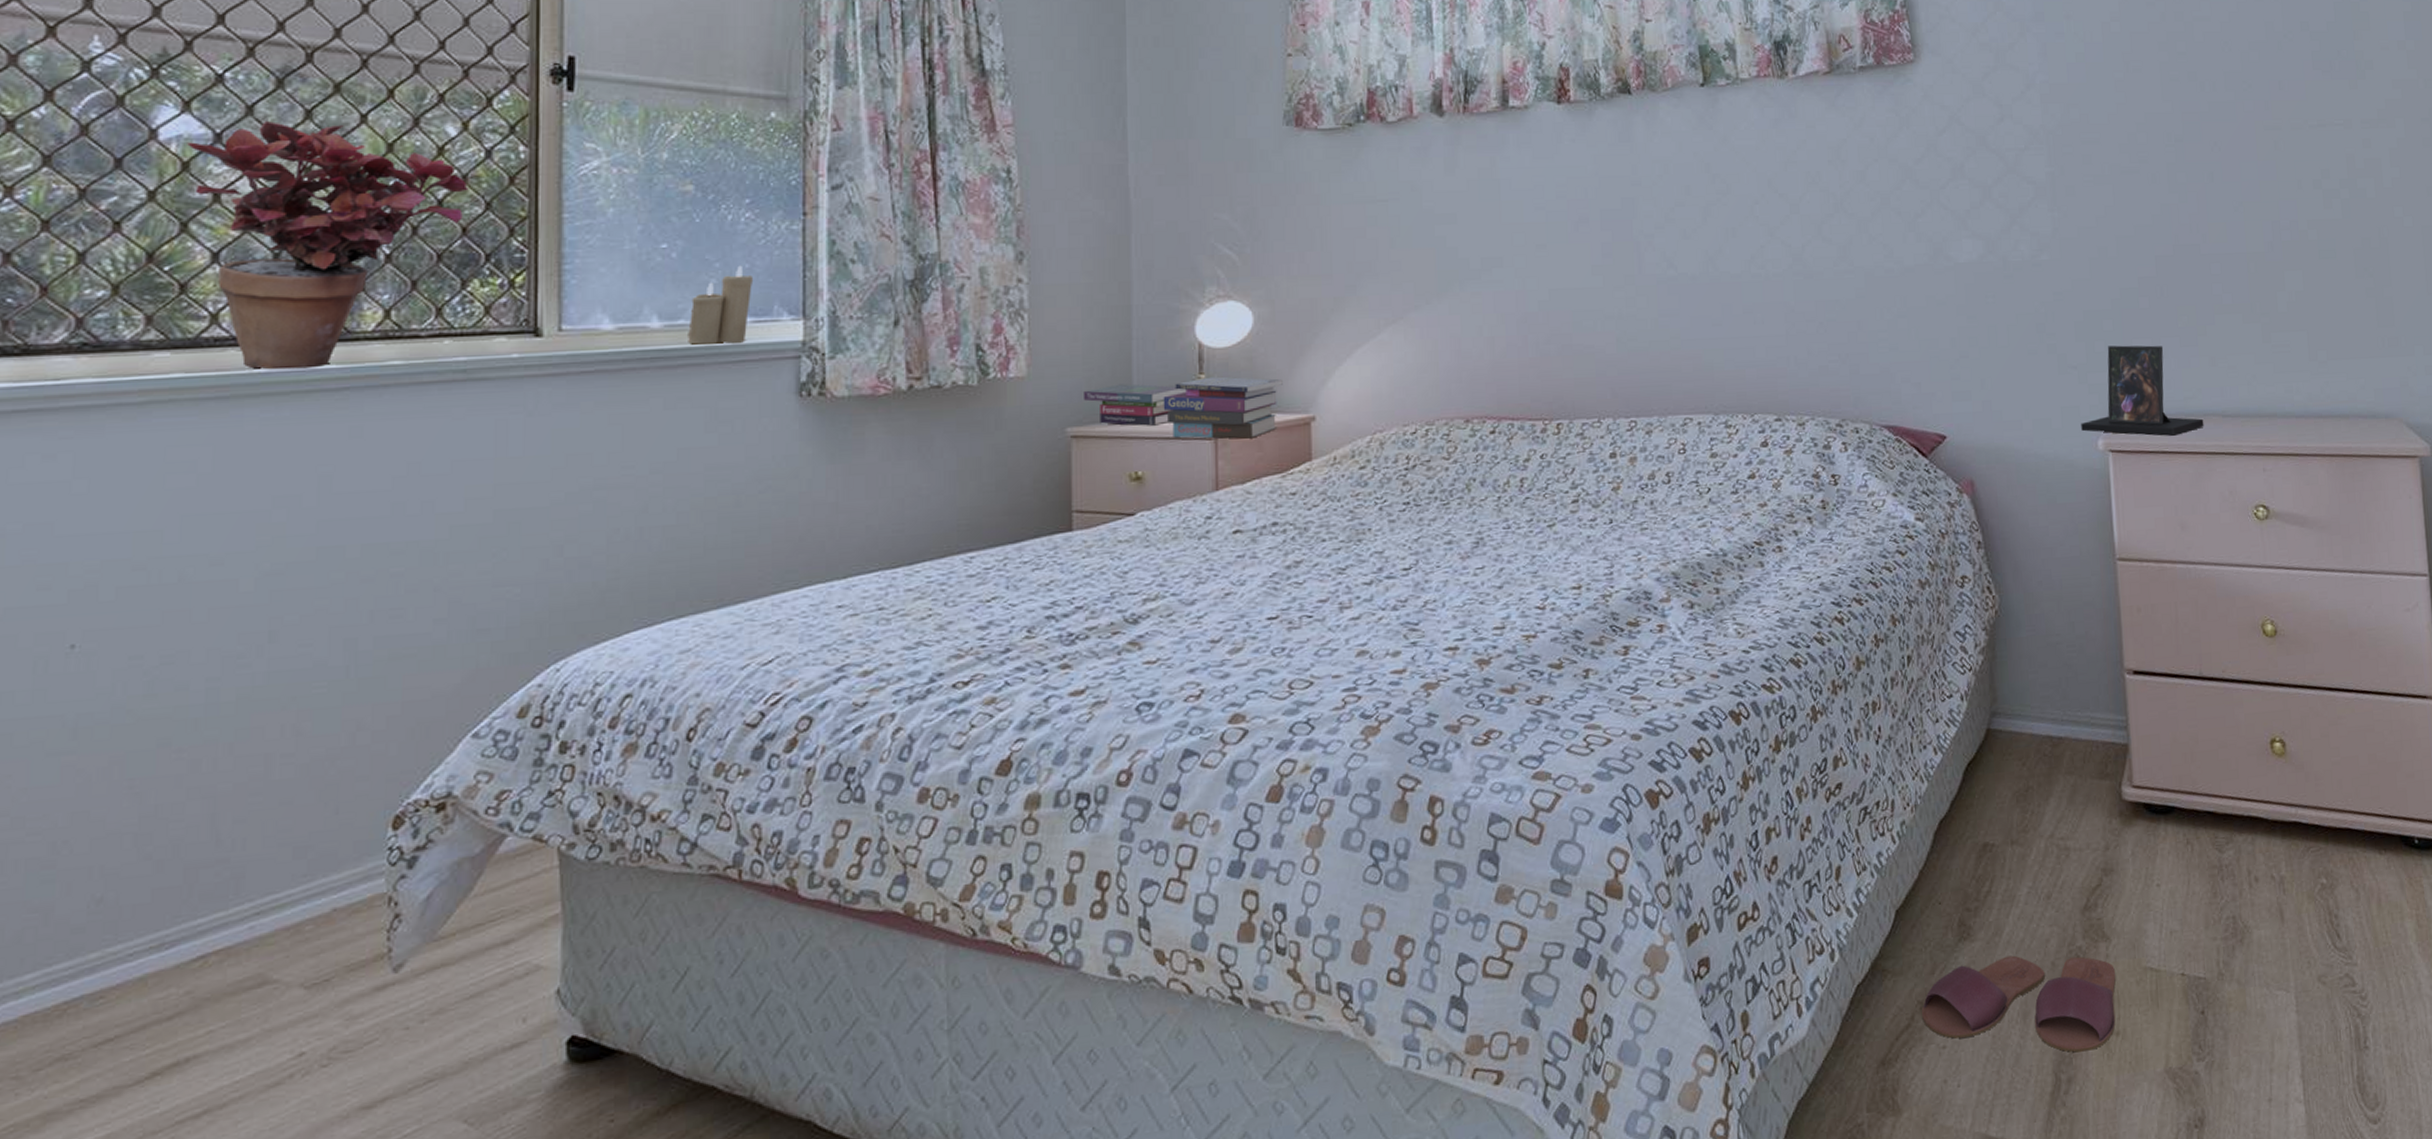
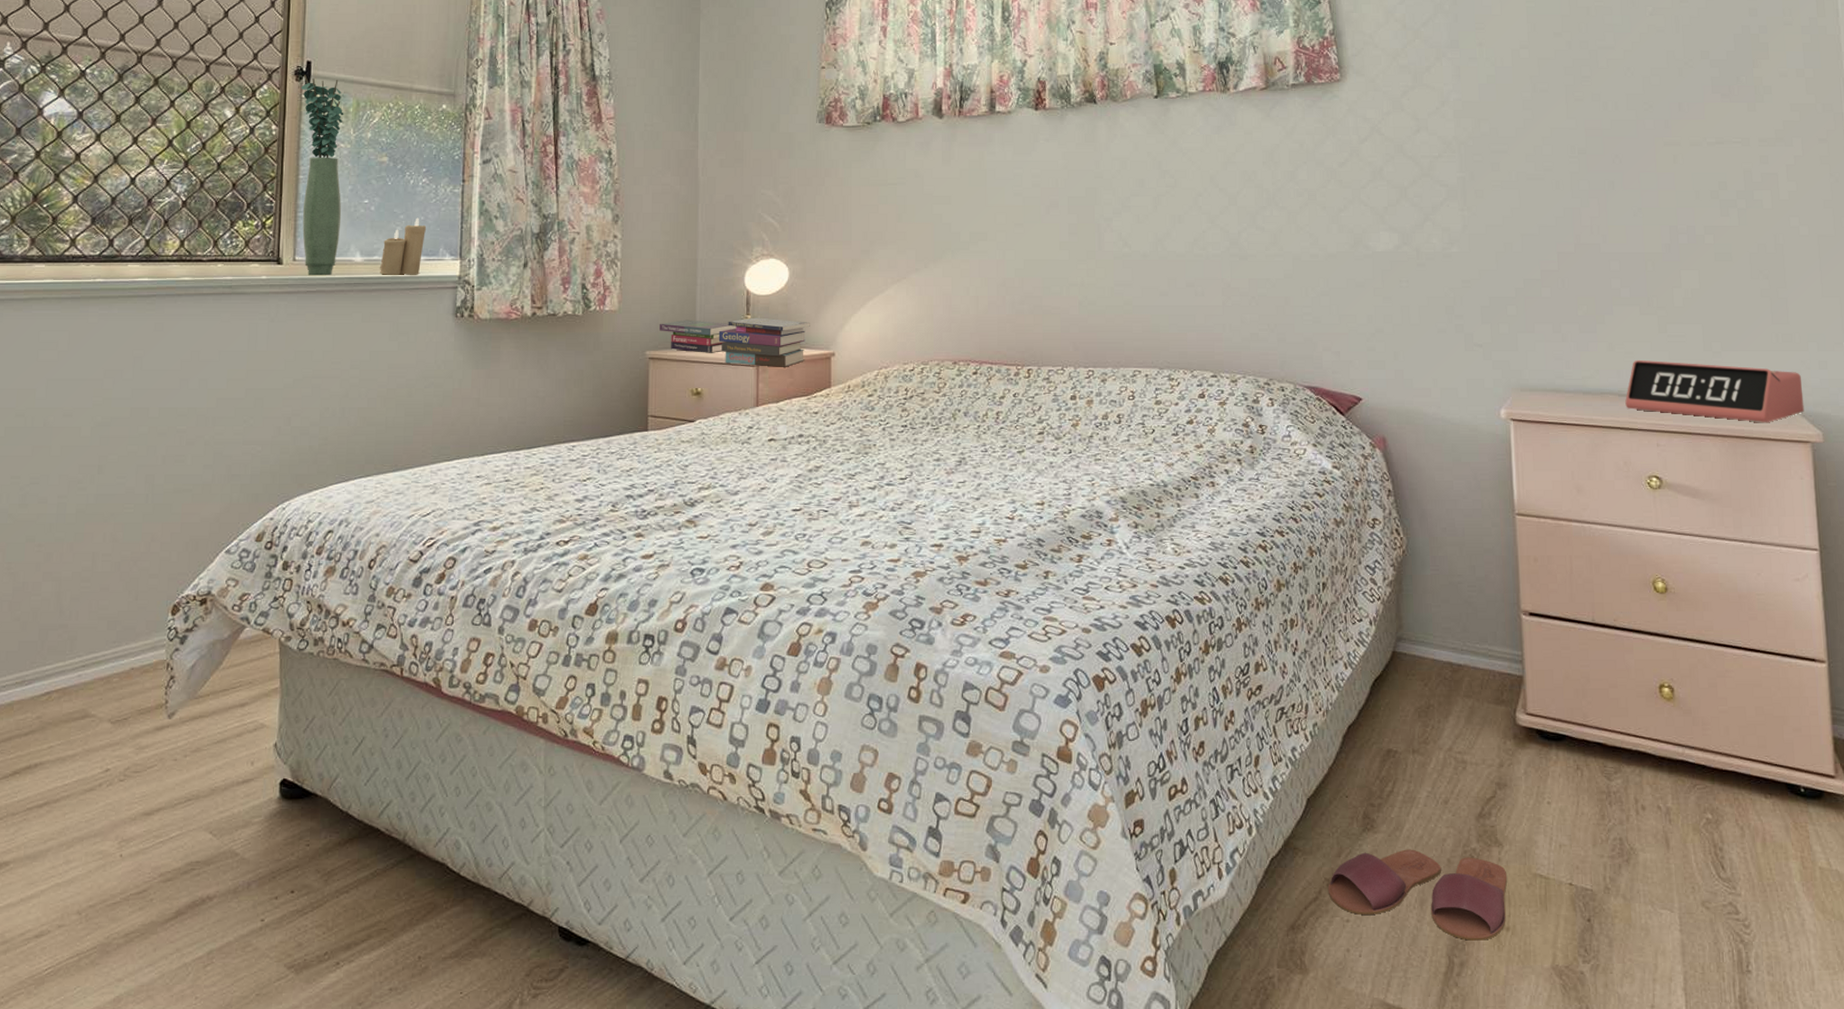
potted plant: present [187,121,469,370] -> none [61,104,238,280]
vase: none [561,74,629,351] -> present [301,74,344,276]
photo frame: present [2081,345,2204,436] -> none [1485,329,1601,410]
alarm clock: none [2229,374,2412,438] -> present [1625,359,1805,422]

